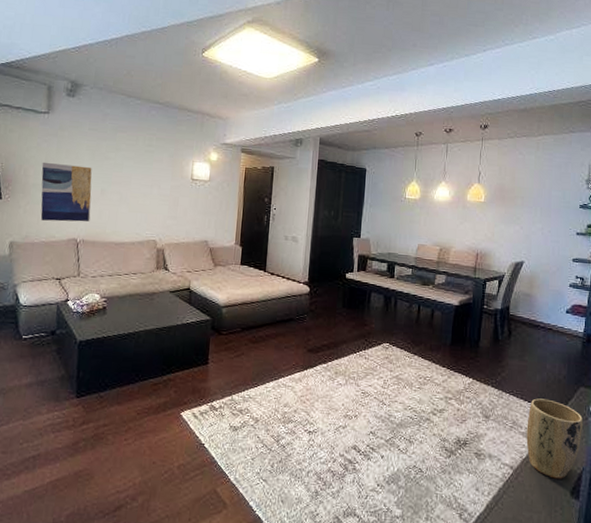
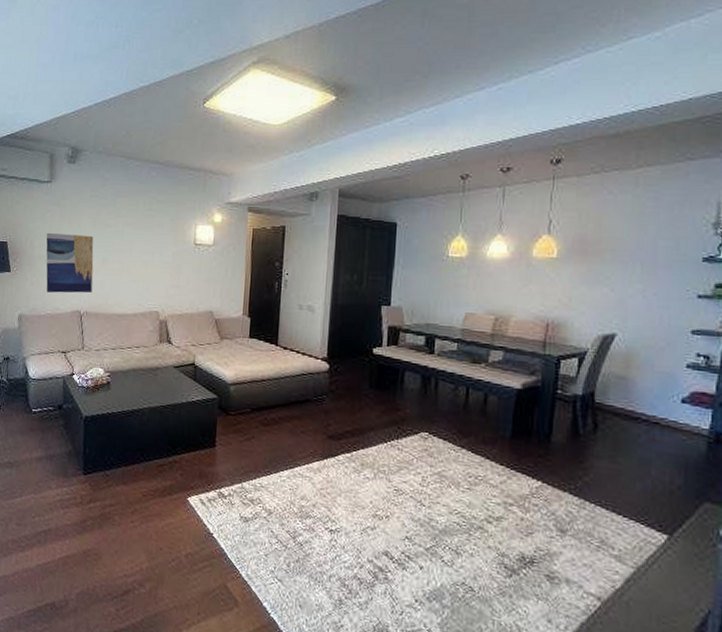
plant pot: present [526,398,583,479] -> none [620,512,708,622]

